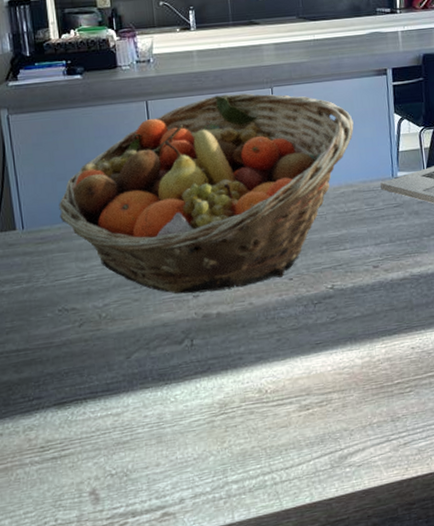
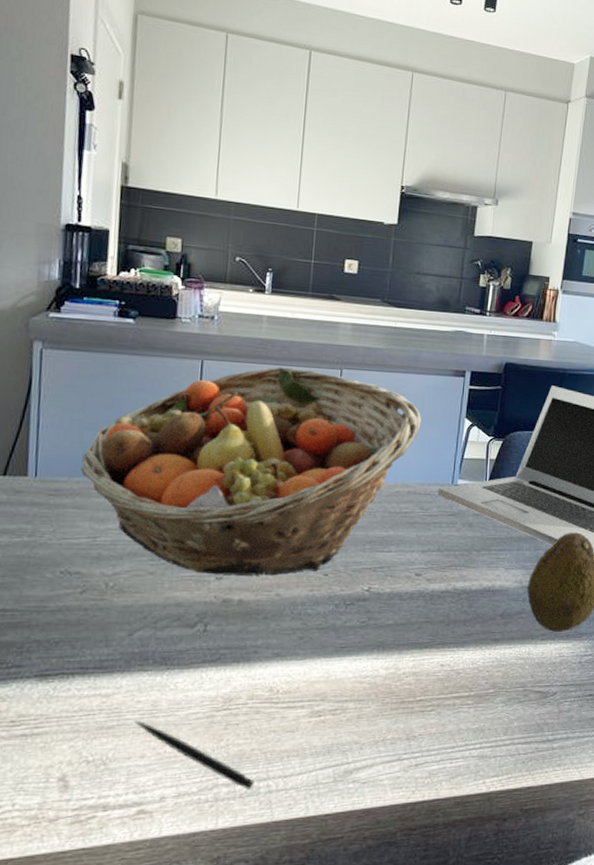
pen: none [145,433,260,484] -> present [134,720,254,790]

